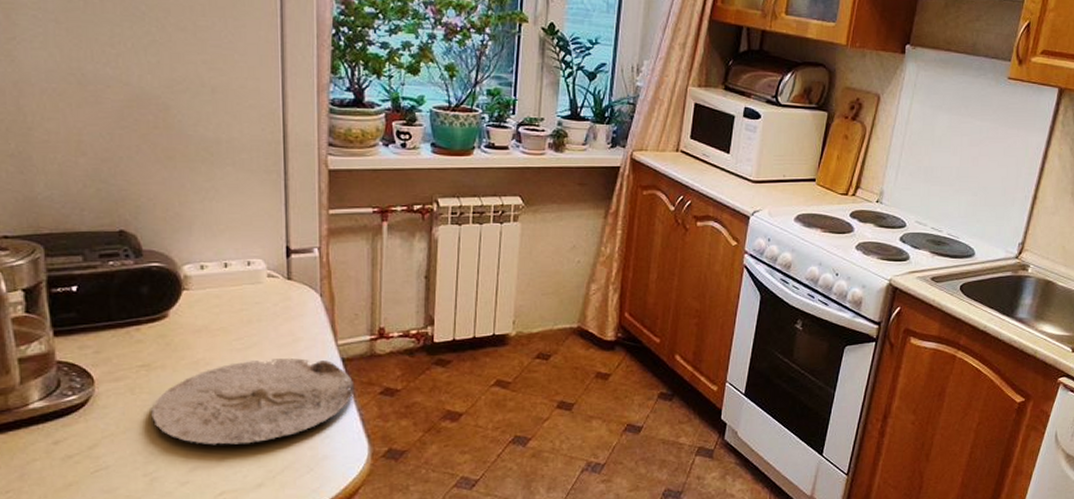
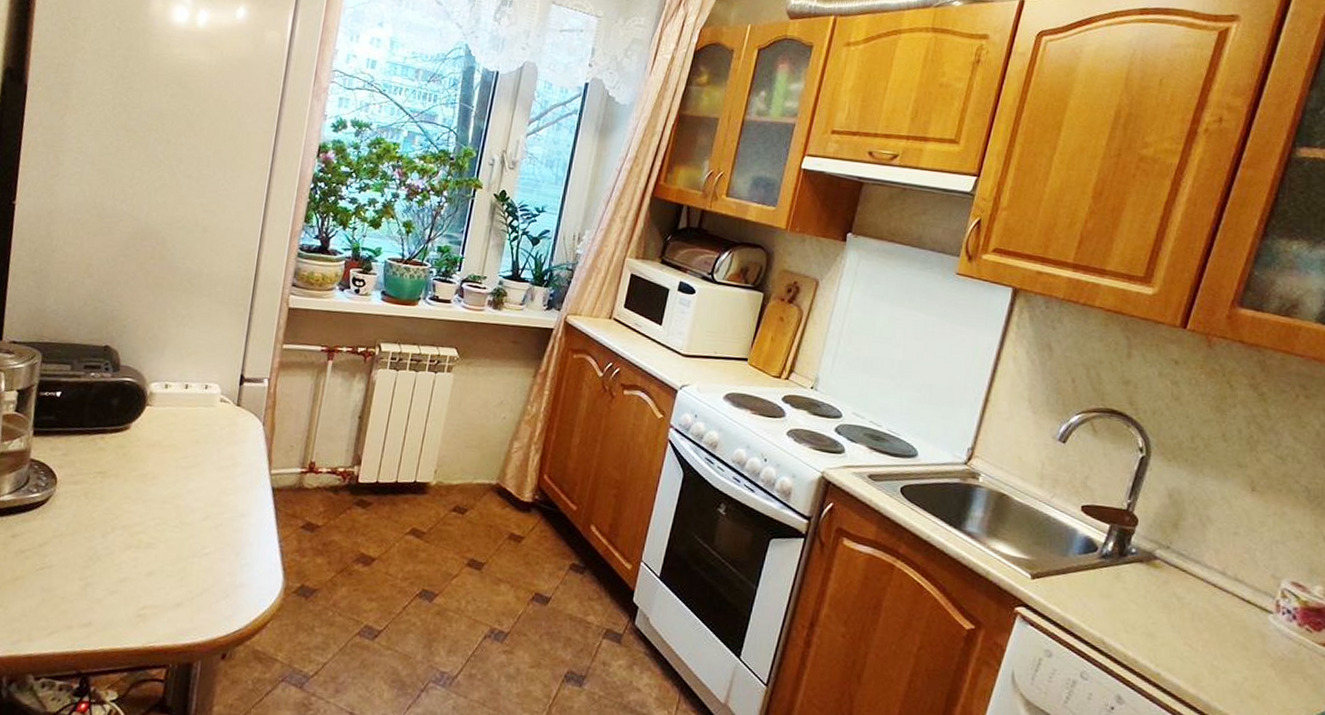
plate: present [151,357,355,445] -> none [98,479,280,562]

